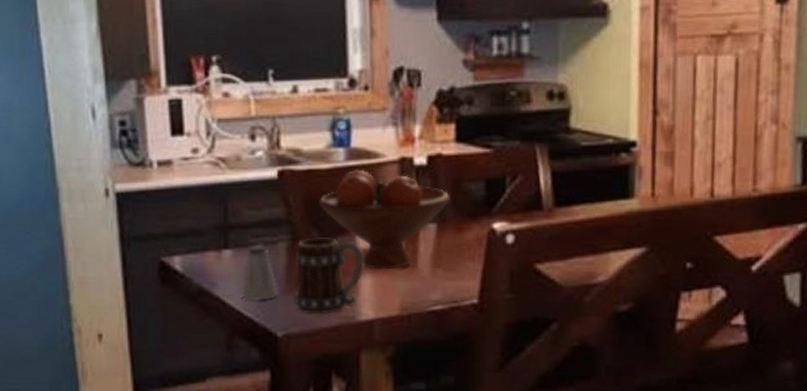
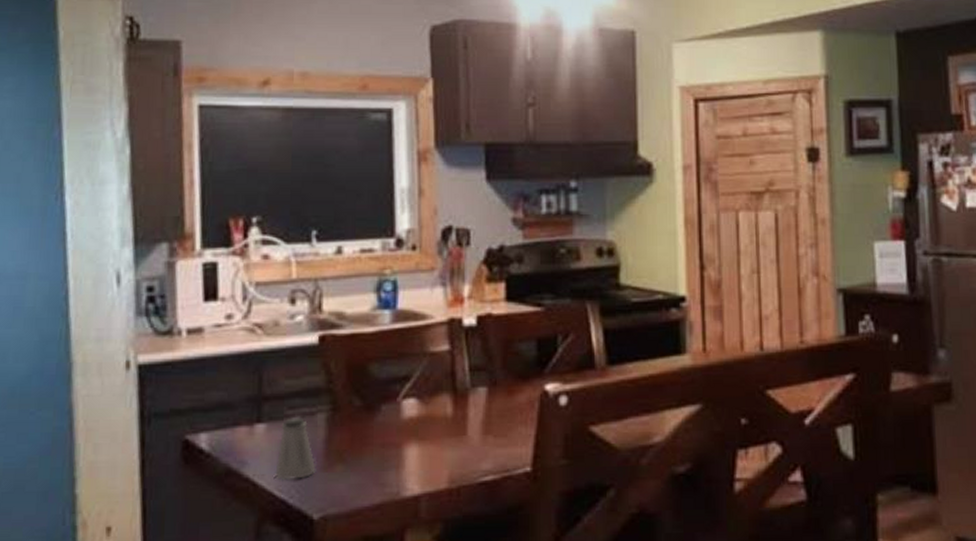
mug: present [294,237,364,315] -> none [333,406,410,492]
fruit bowl: present [319,169,450,270] -> none [362,331,501,439]

